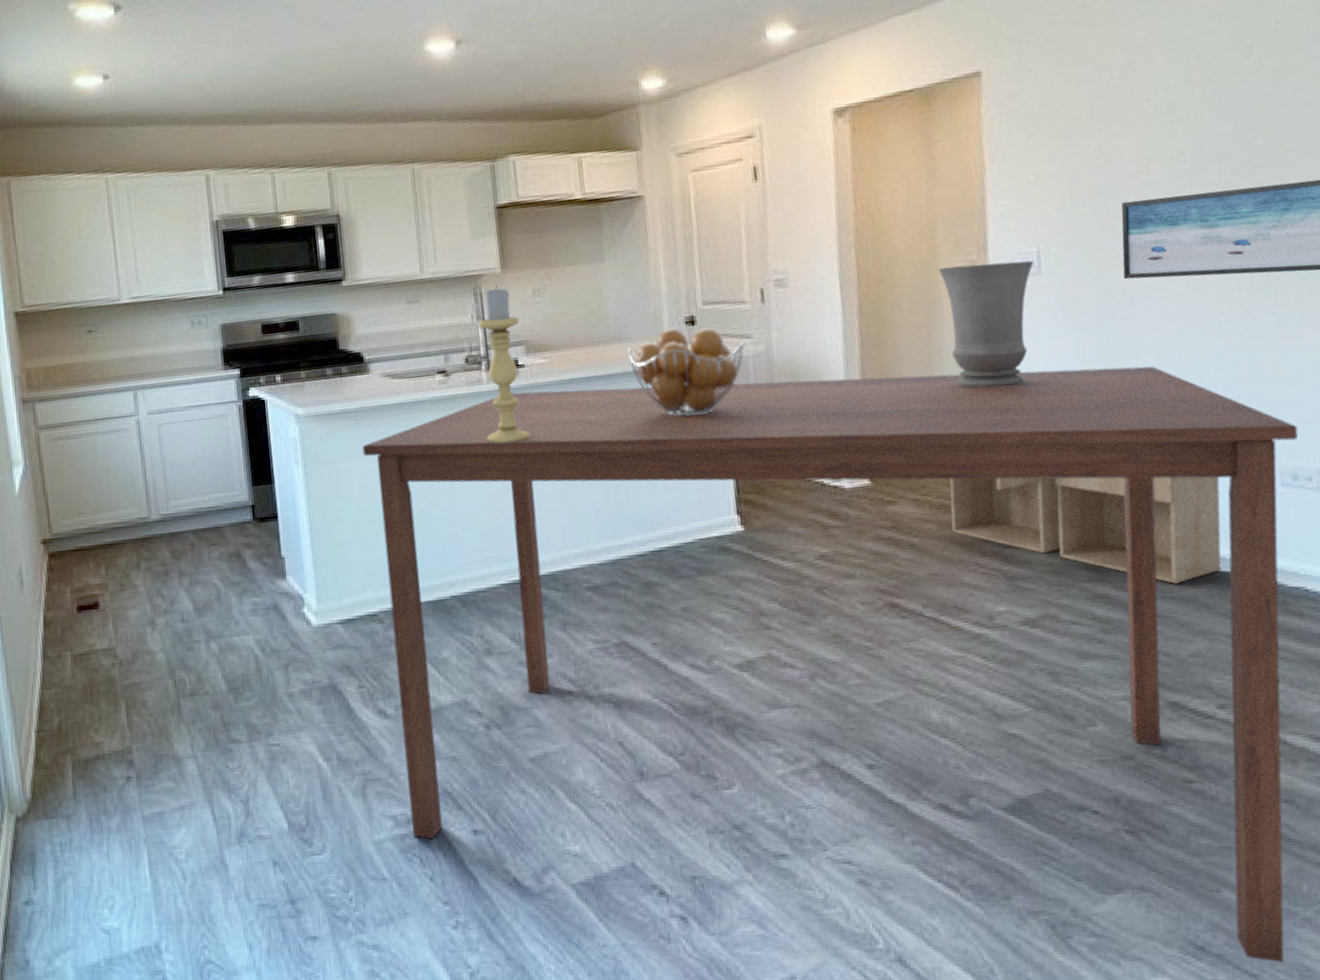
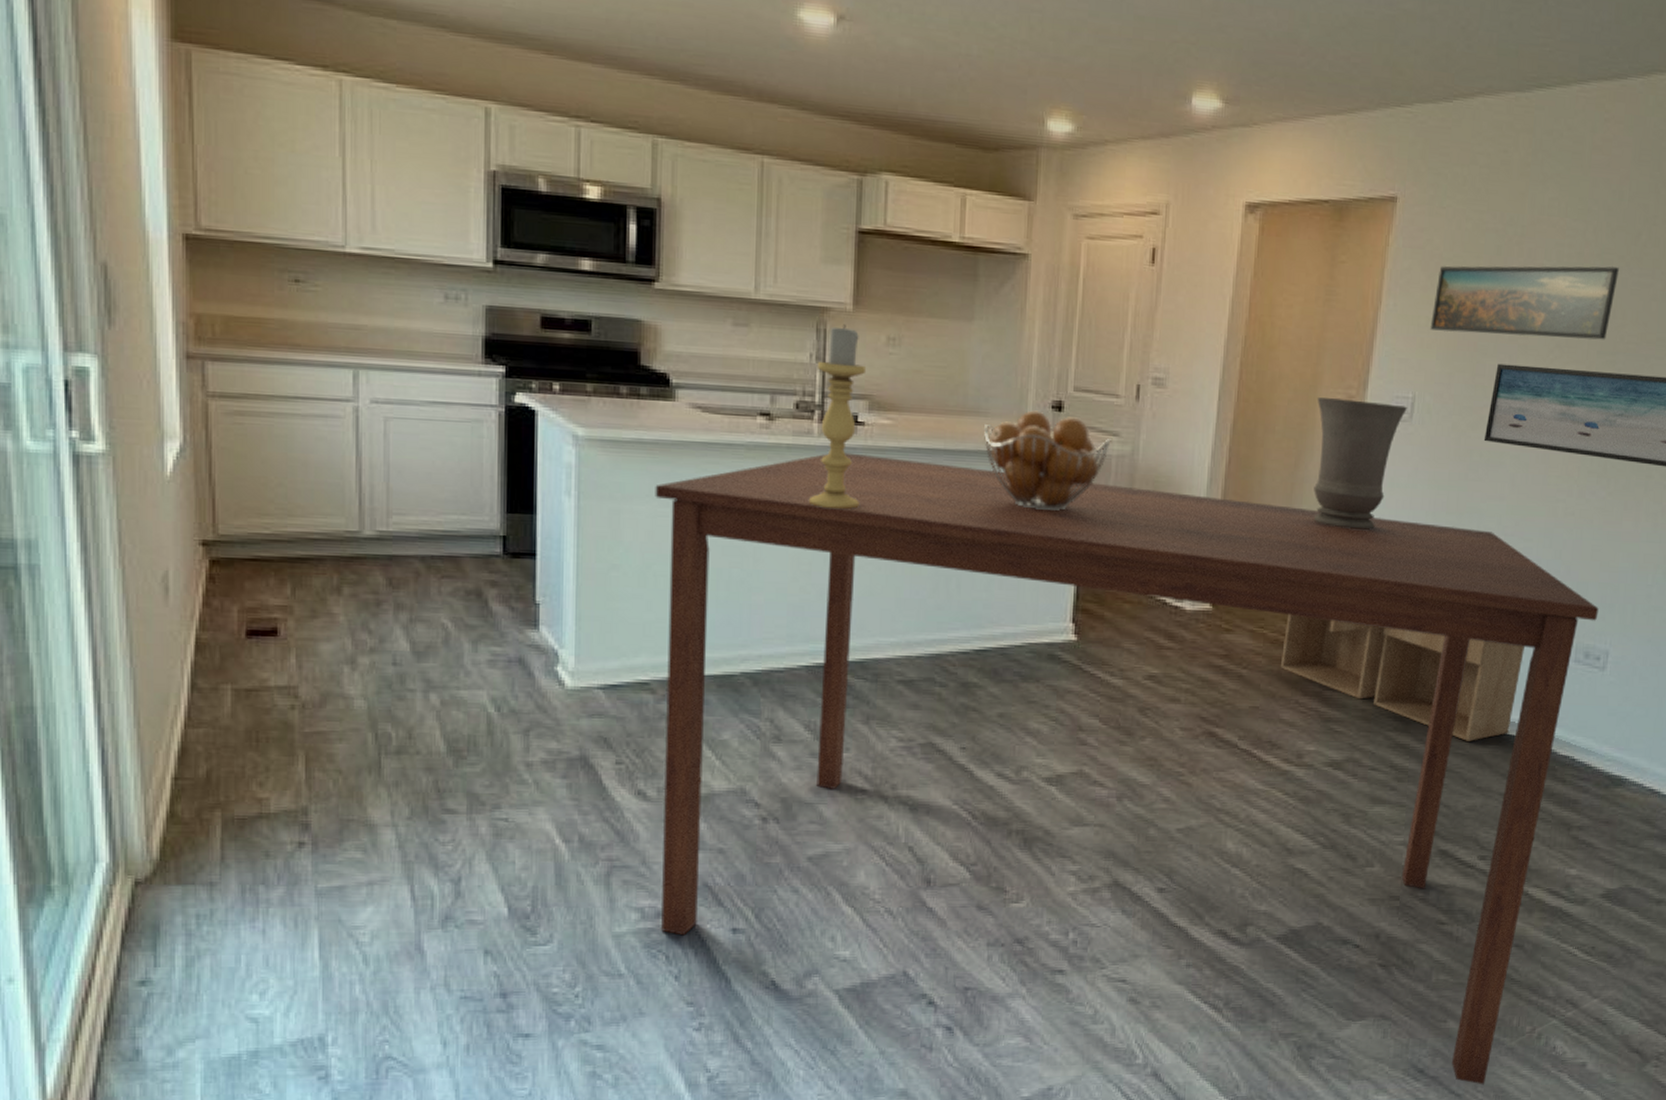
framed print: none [1038,85,1238,185] -> present [1430,266,1619,340]

